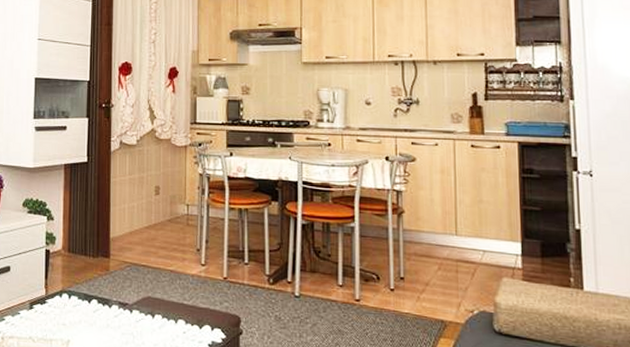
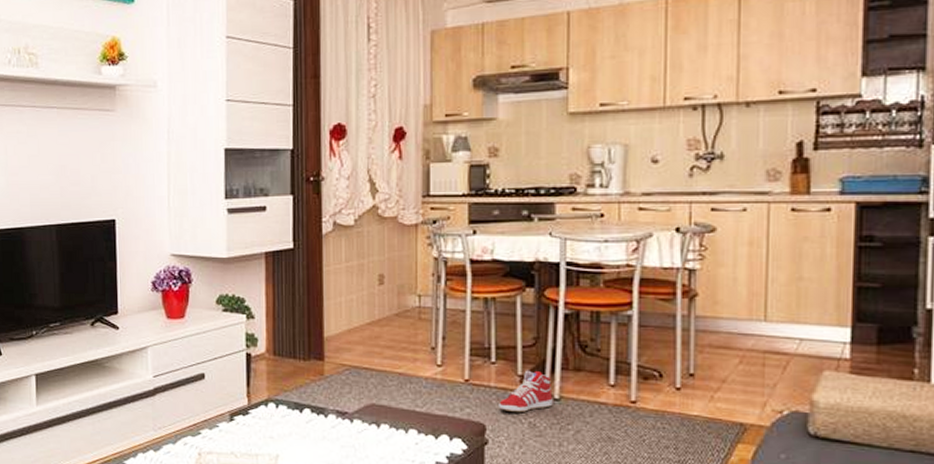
sneaker: none [251,270,294,308] -> present [499,370,553,413]

